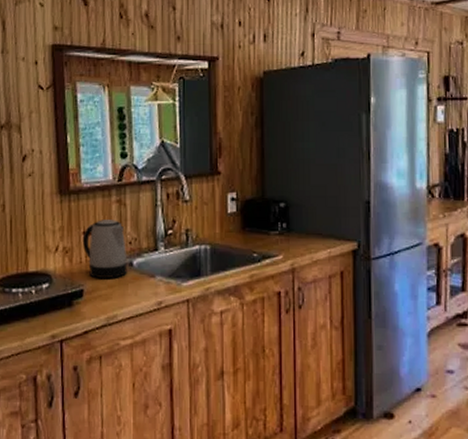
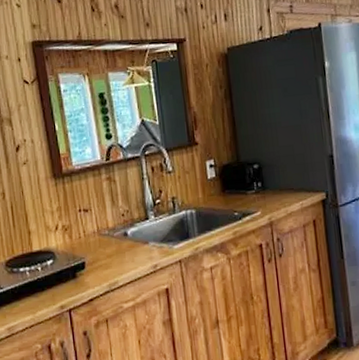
kettle: present [82,220,127,278] -> none [79,196,123,250]

